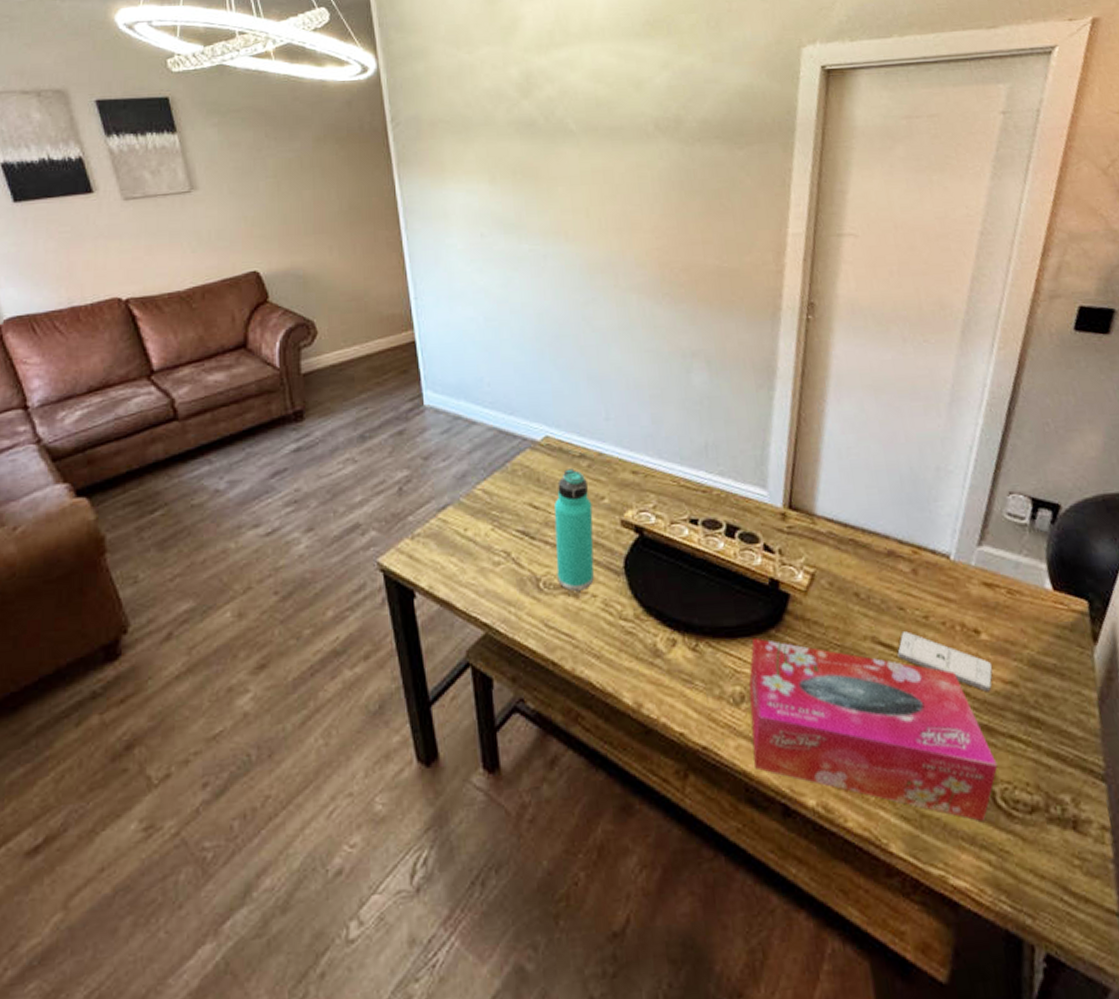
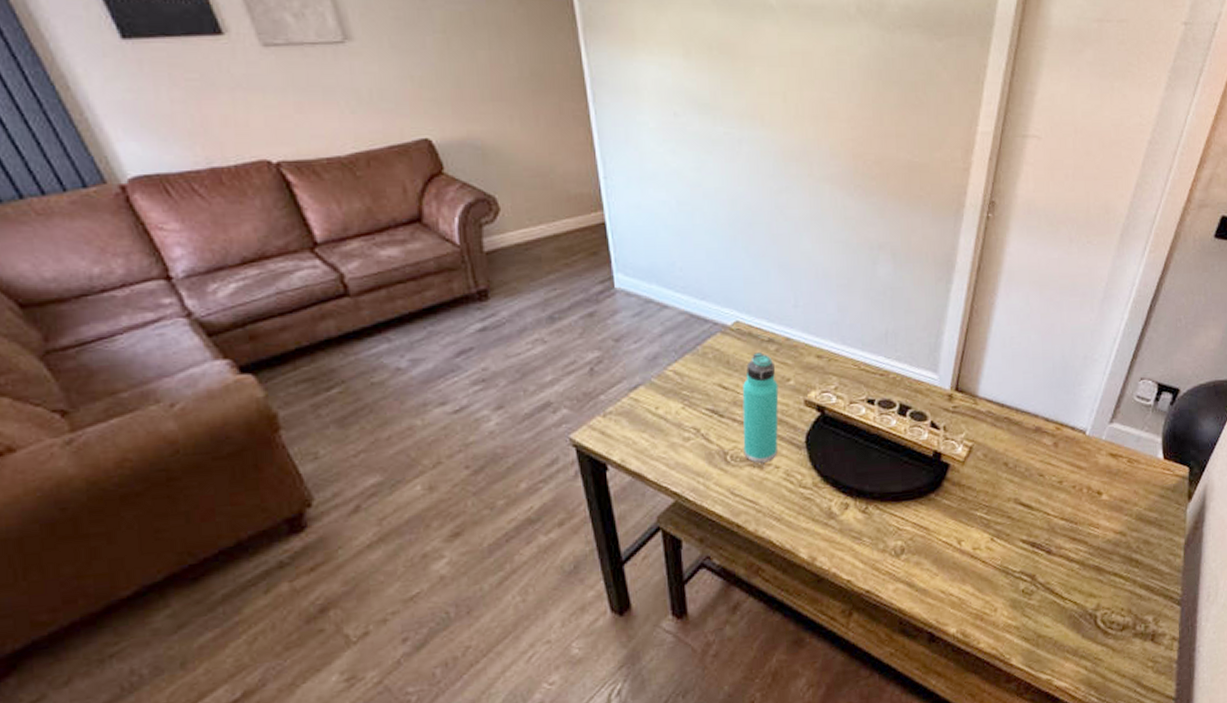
tissue box: present [748,638,998,821] -> none [908,501,1102,638]
smartphone: present [897,631,993,693] -> none [1034,494,1108,541]

